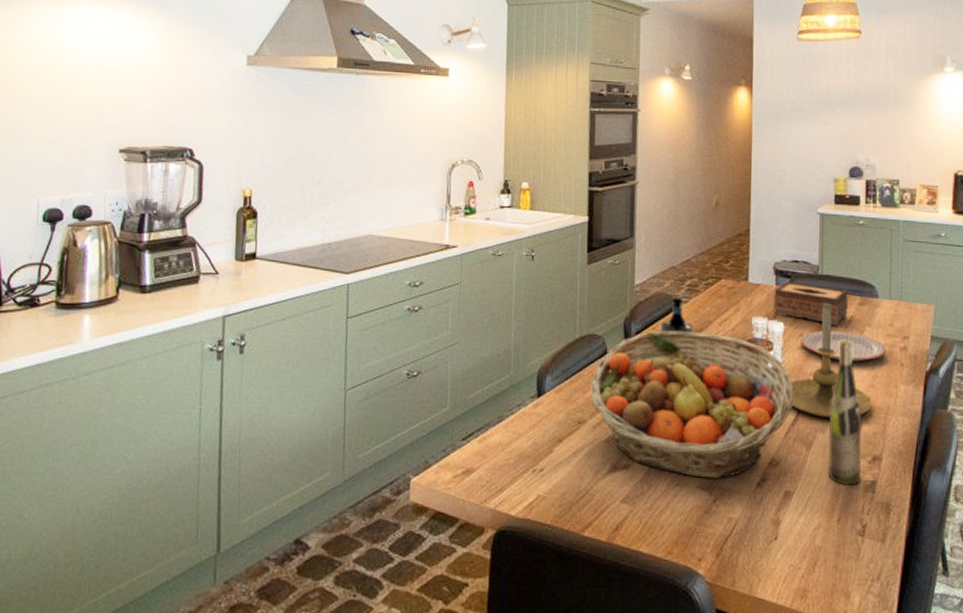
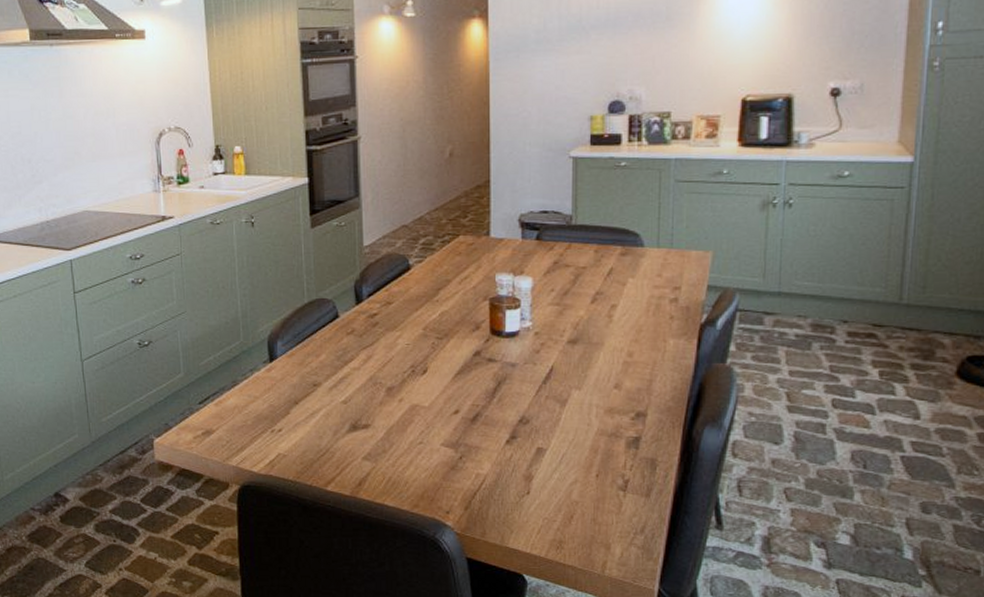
fruit basket: present [589,331,793,478] -> none [322,292,544,436]
tequila bottle: present [661,296,693,334] -> none [395,256,430,294]
tissue box: present [774,281,848,326] -> none [520,233,607,279]
candle holder: present [791,303,873,418] -> none [542,255,637,375]
plate: present [801,330,886,362] -> none [552,284,652,316]
wine bottle: present [827,340,862,487] -> none [584,294,624,443]

